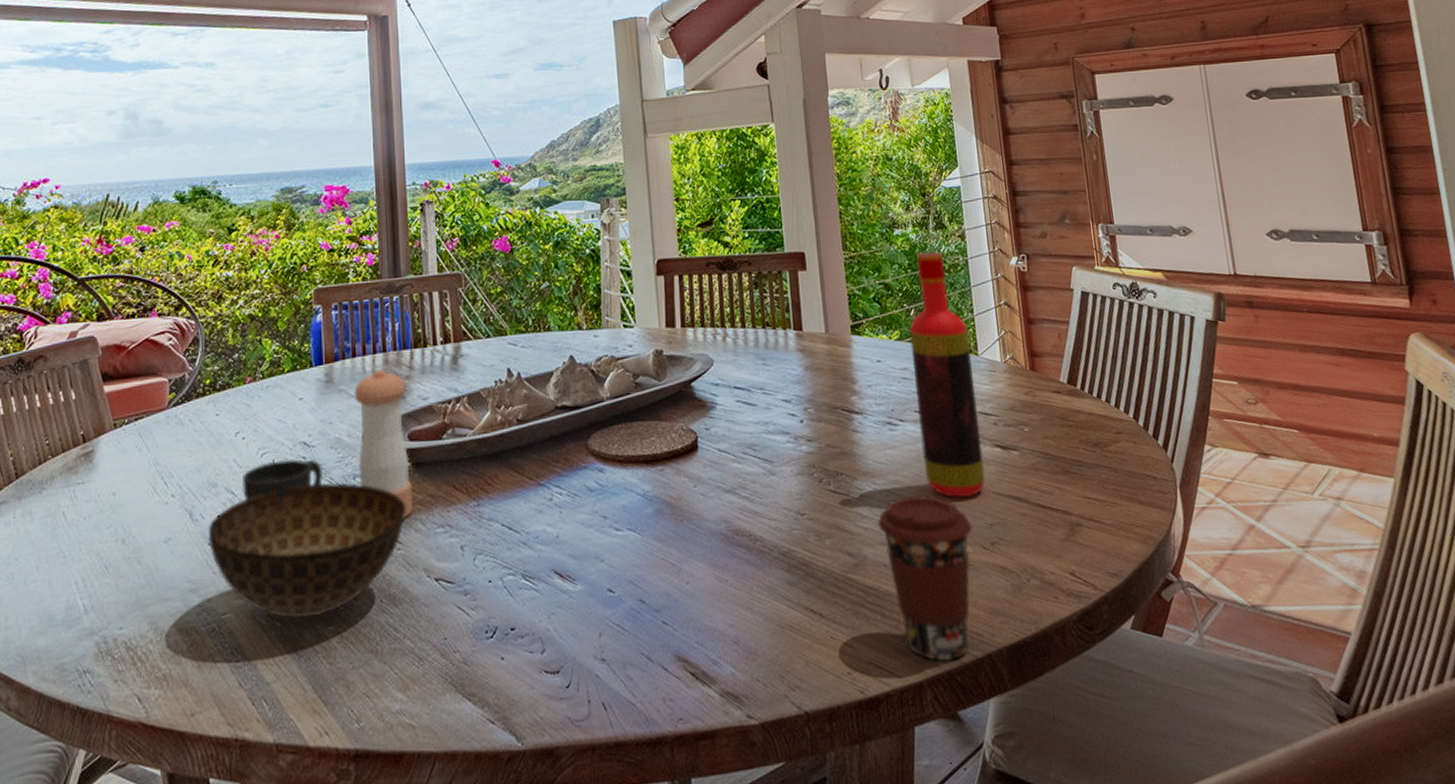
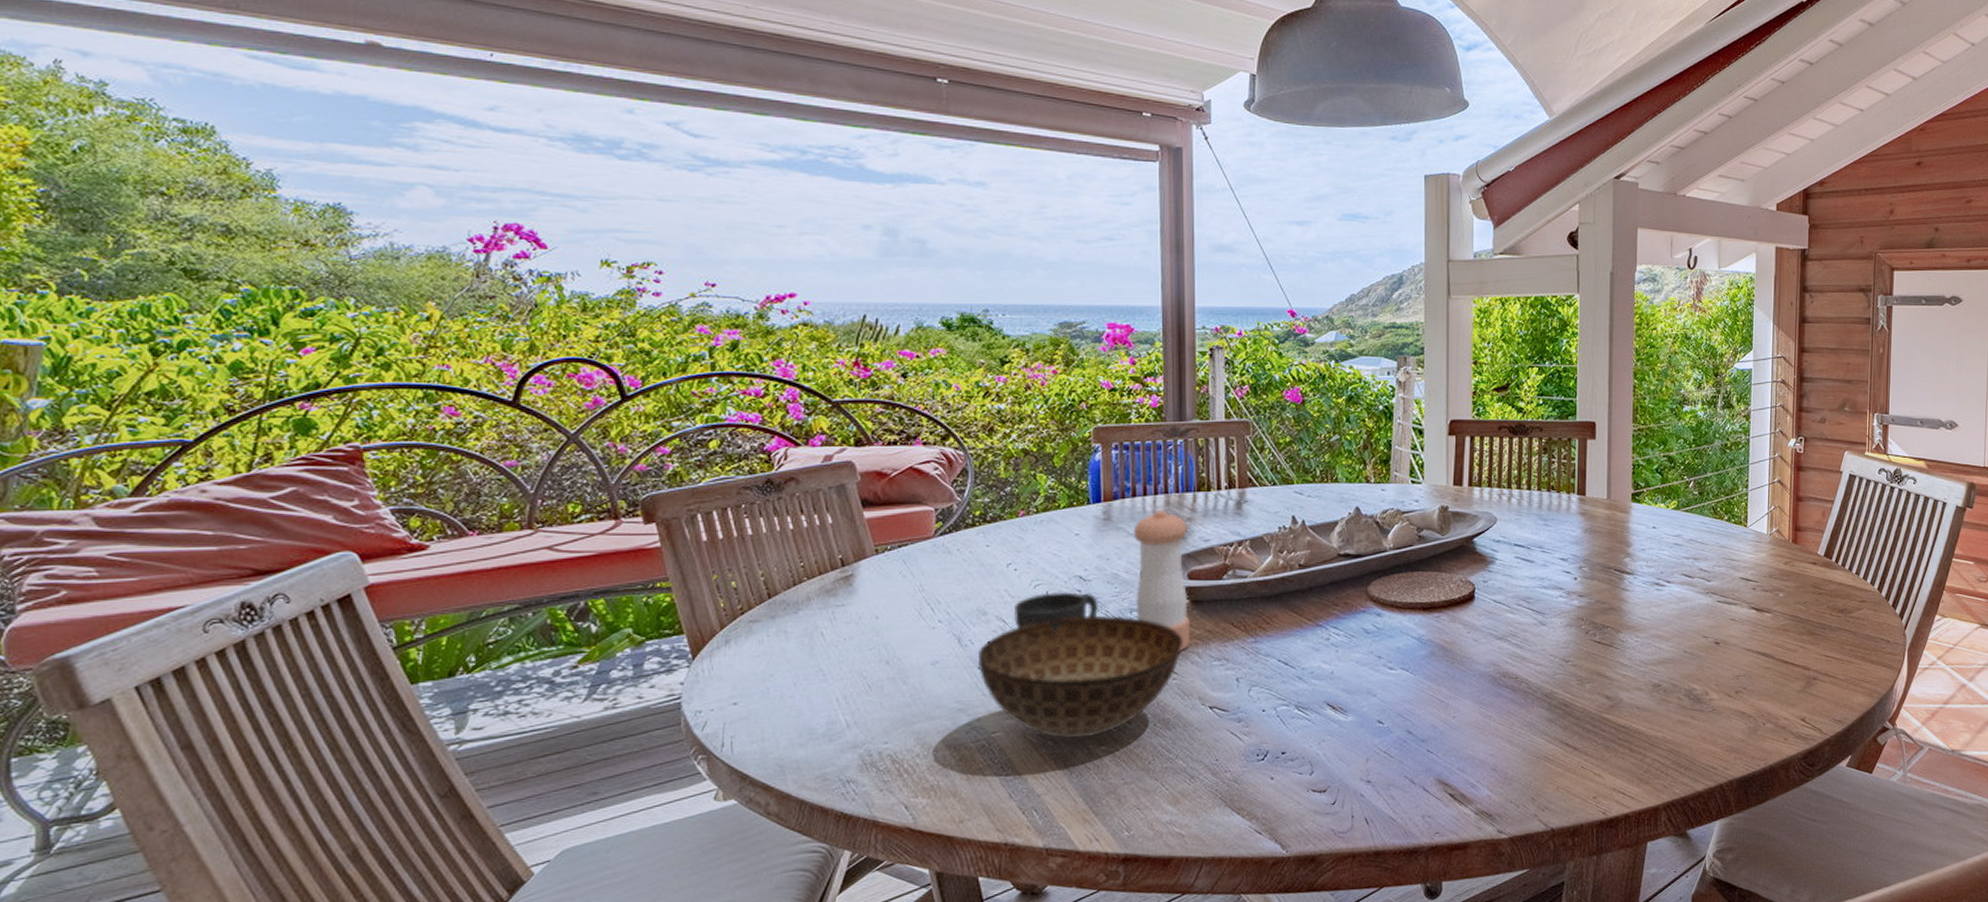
coffee cup: present [877,495,974,661] -> none [1635,648,1722,789]
bottle: present [909,251,986,498] -> none [1684,429,1741,652]

